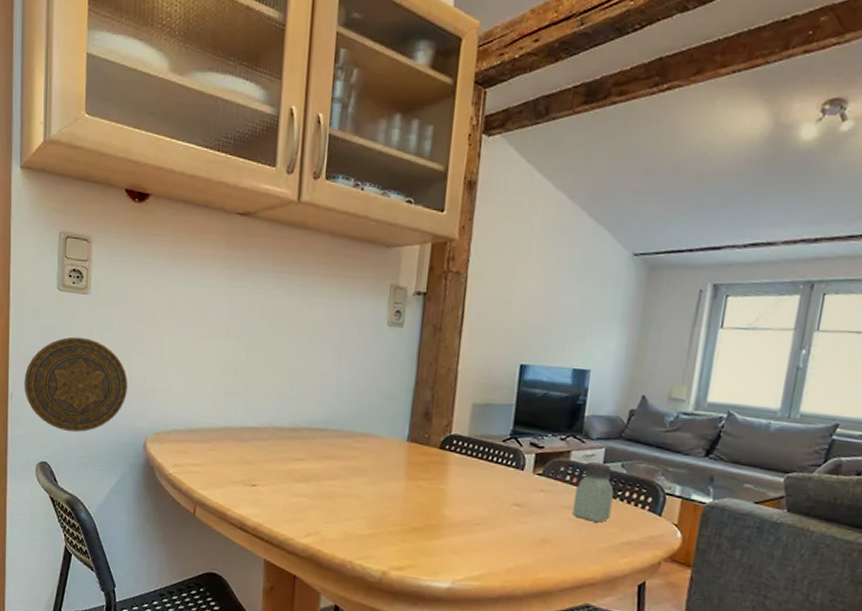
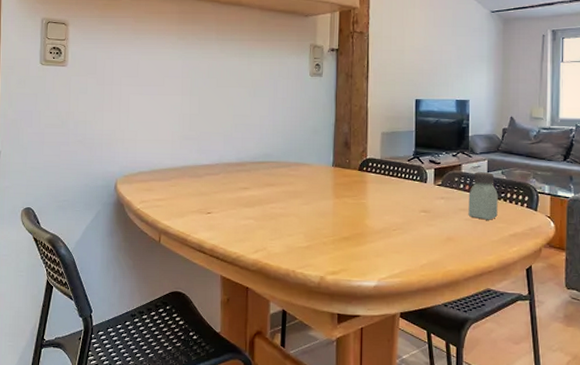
decorative plate: present [24,337,128,432] -> none [11,101,100,181]

